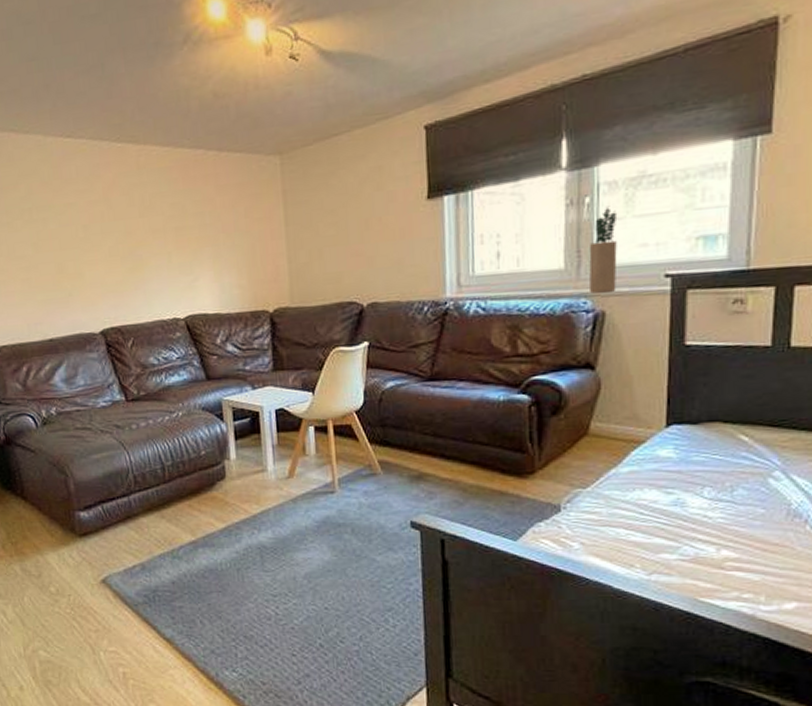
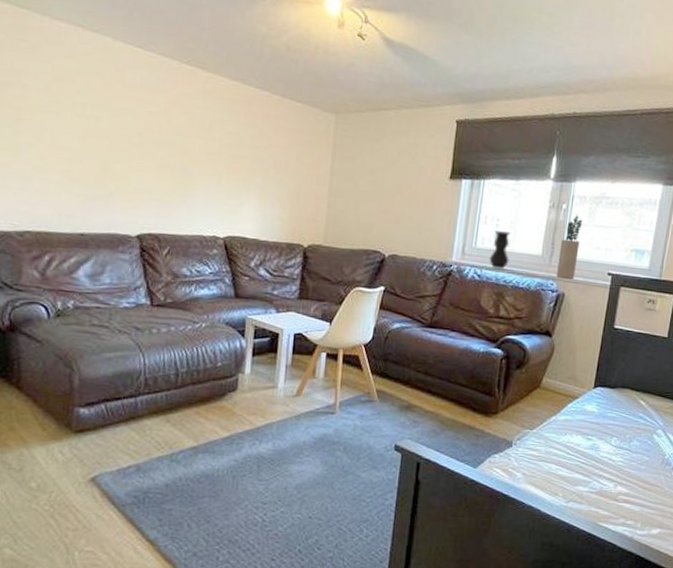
vase: none [494,248,521,296] -> present [489,231,511,269]

